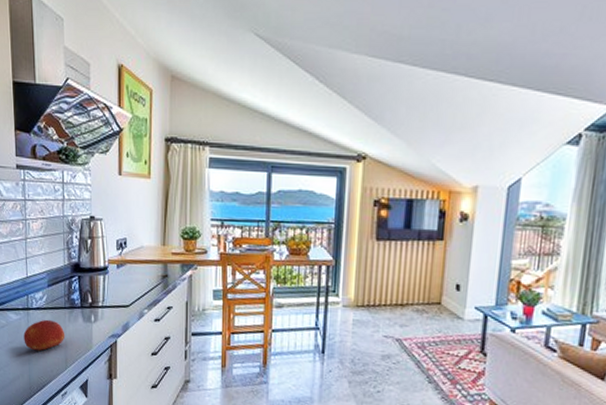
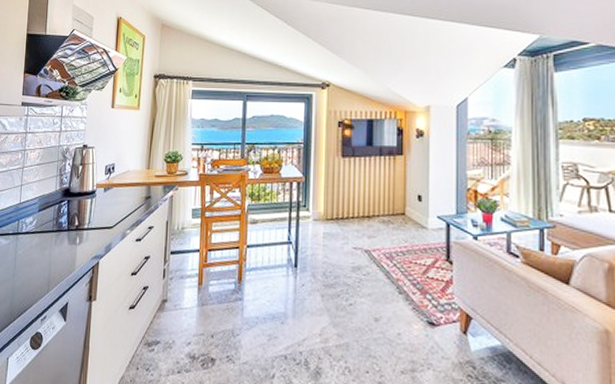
fruit: present [23,319,65,352] -> none [10,243,51,275]

